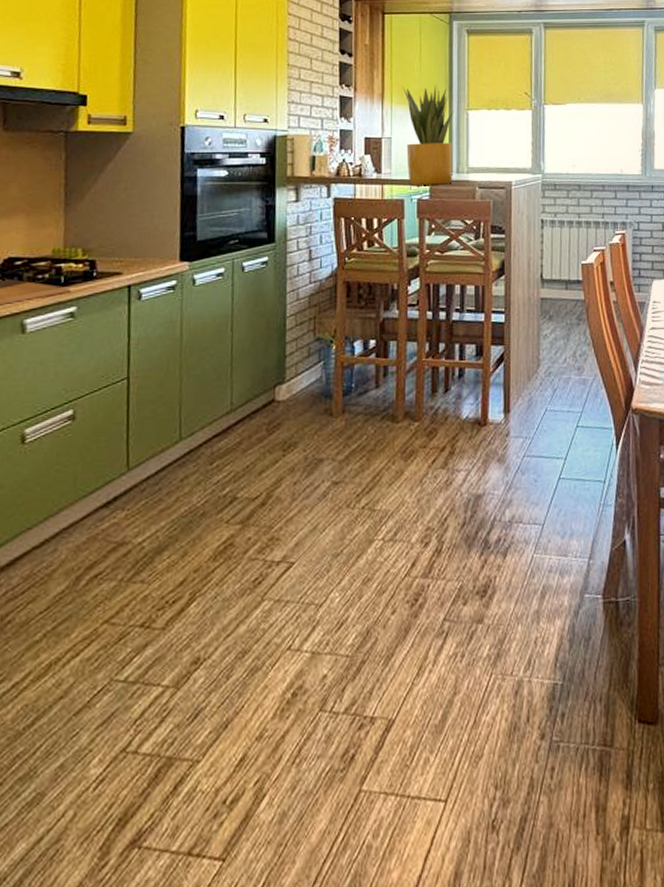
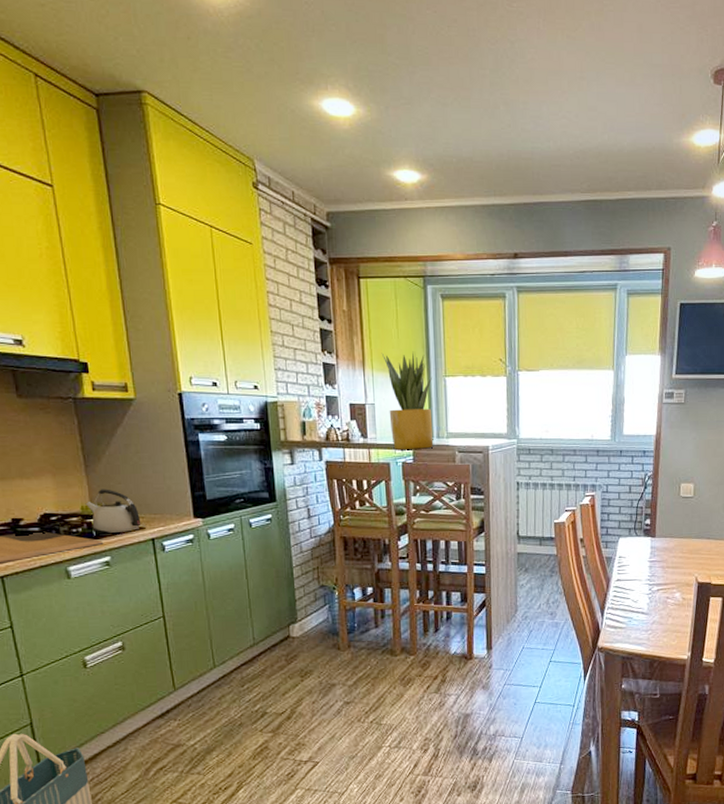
kettle: none [58,229,119,282] -> present [85,489,141,535]

